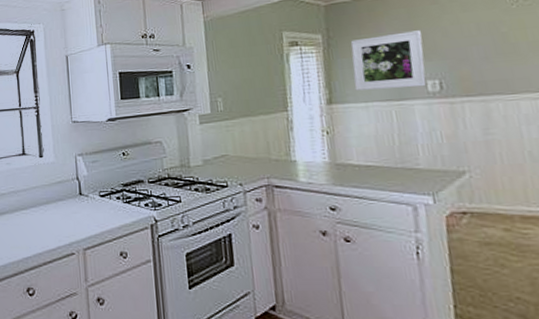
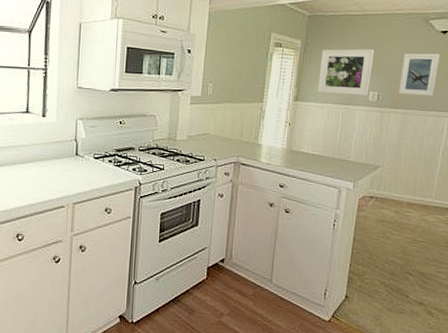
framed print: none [463,22,522,79] -> present [398,53,439,96]

